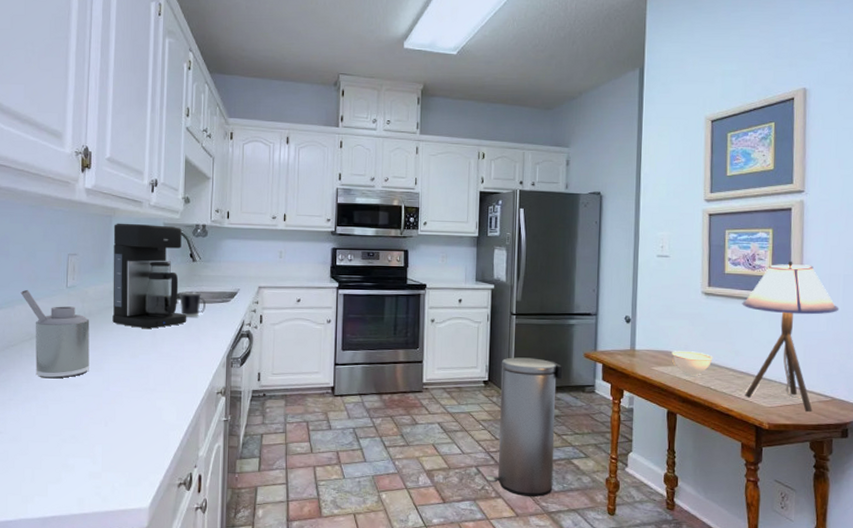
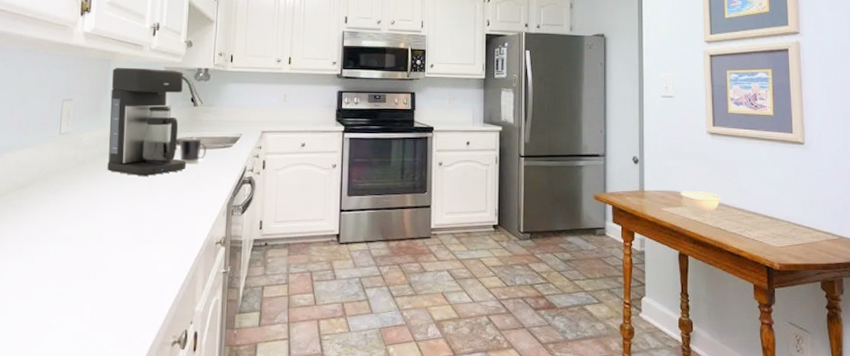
soap dispenser: present [20,289,90,379] -> none [10,136,83,231]
pedal bin: present [485,357,563,497] -> none [497,200,573,346]
table lamp: present [742,261,840,413] -> none [746,100,840,252]

